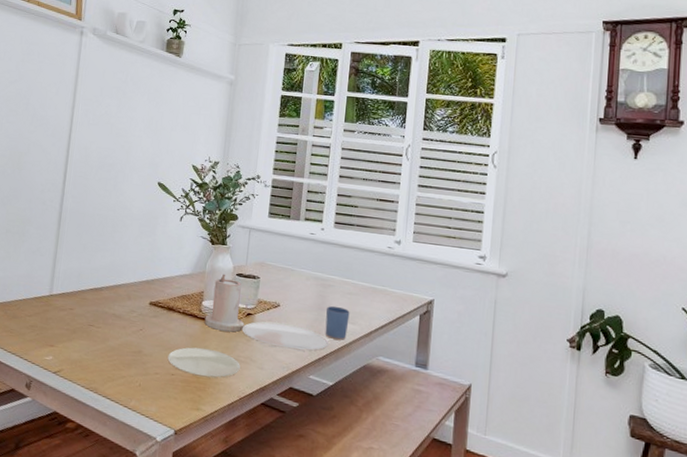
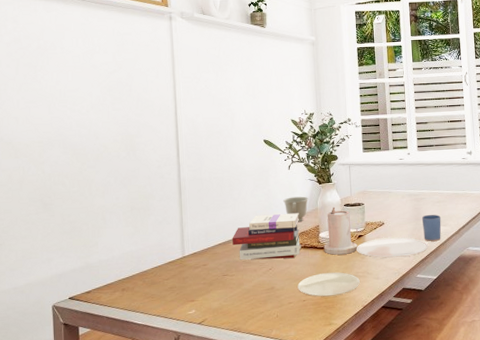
books: none [104,266,183,323] -> present [232,213,302,260]
teacup: none [167,252,198,283] -> present [282,196,309,222]

